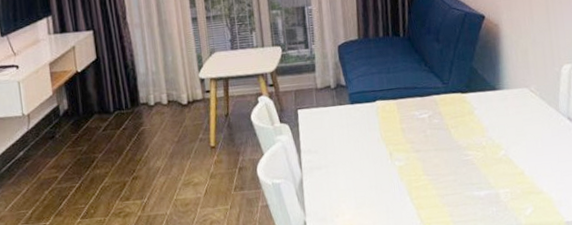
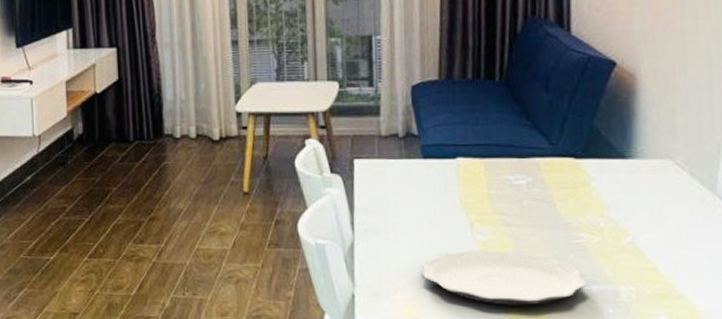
plate: none [355,171,477,216] -> present [421,250,587,306]

